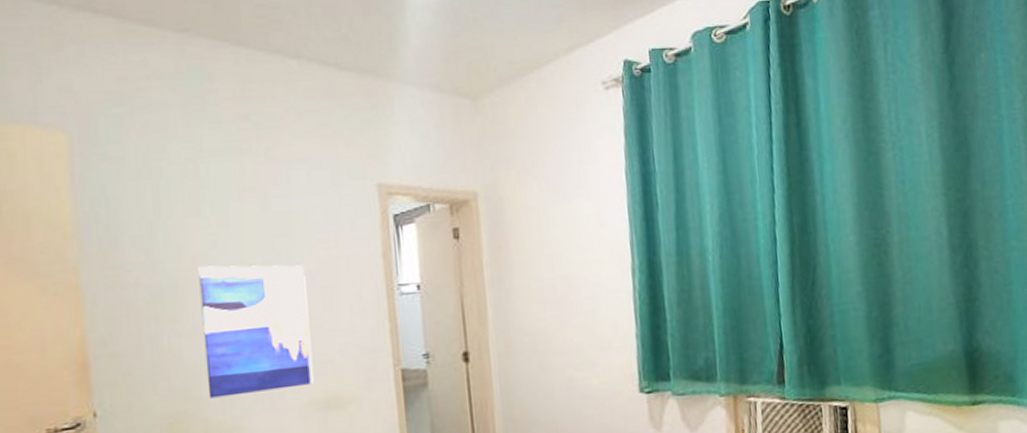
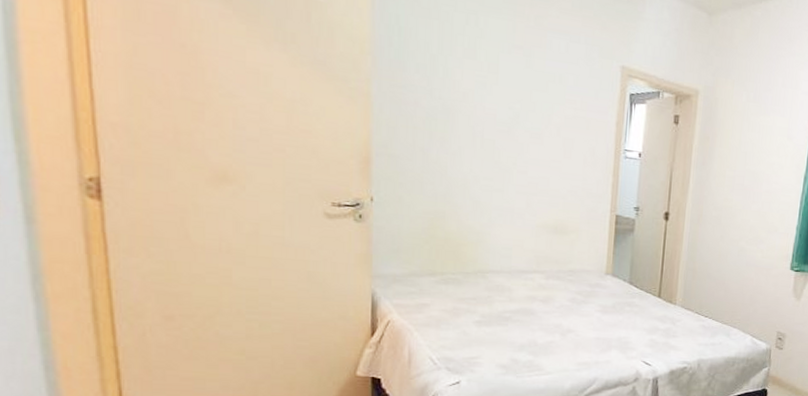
wall art: present [198,265,315,399] -> none [464,101,553,212]

